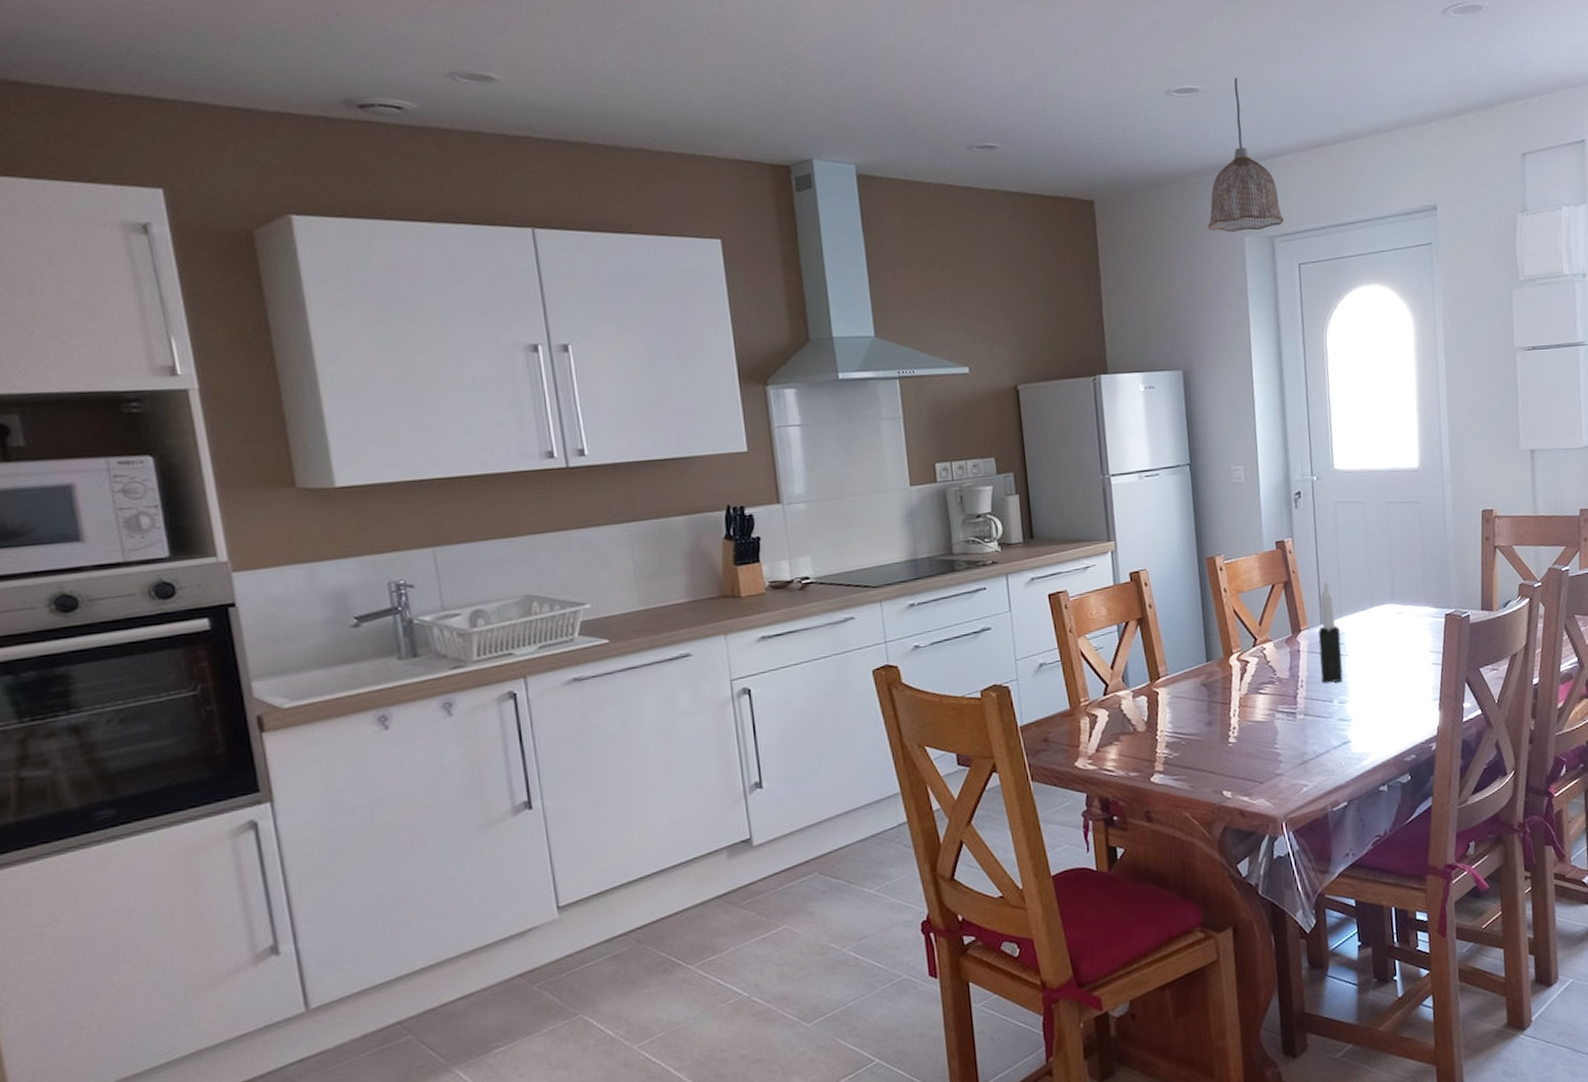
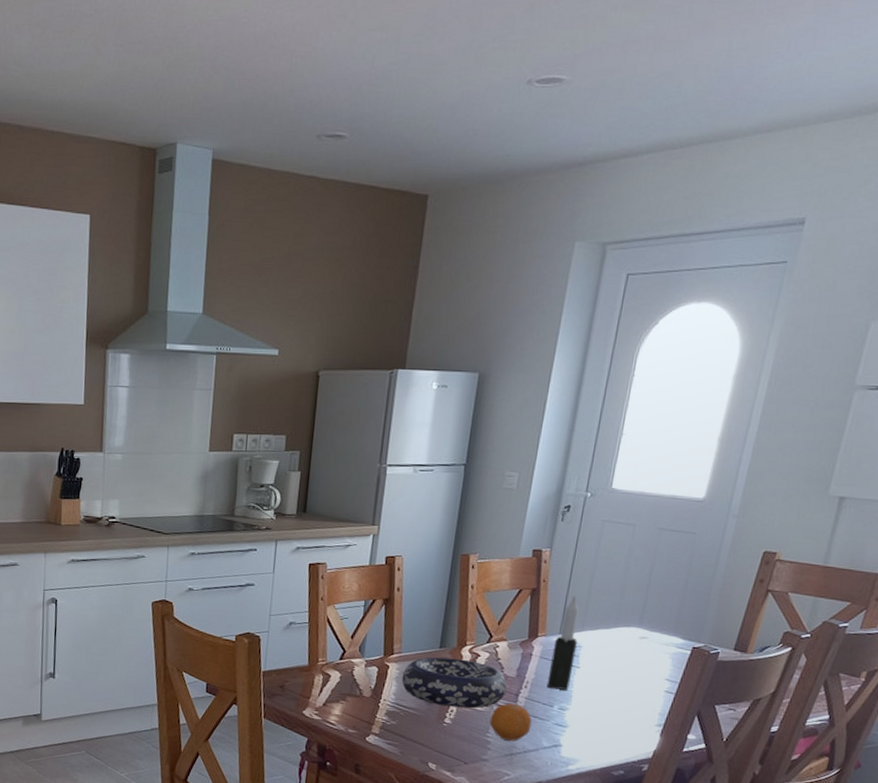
decorative bowl: none [1174,669,1284,725] -> present [402,657,507,709]
pendant lamp: present [1207,77,1285,232] -> none [538,66,624,236]
fruit: none [1274,706,1317,748] -> present [489,703,532,741]

